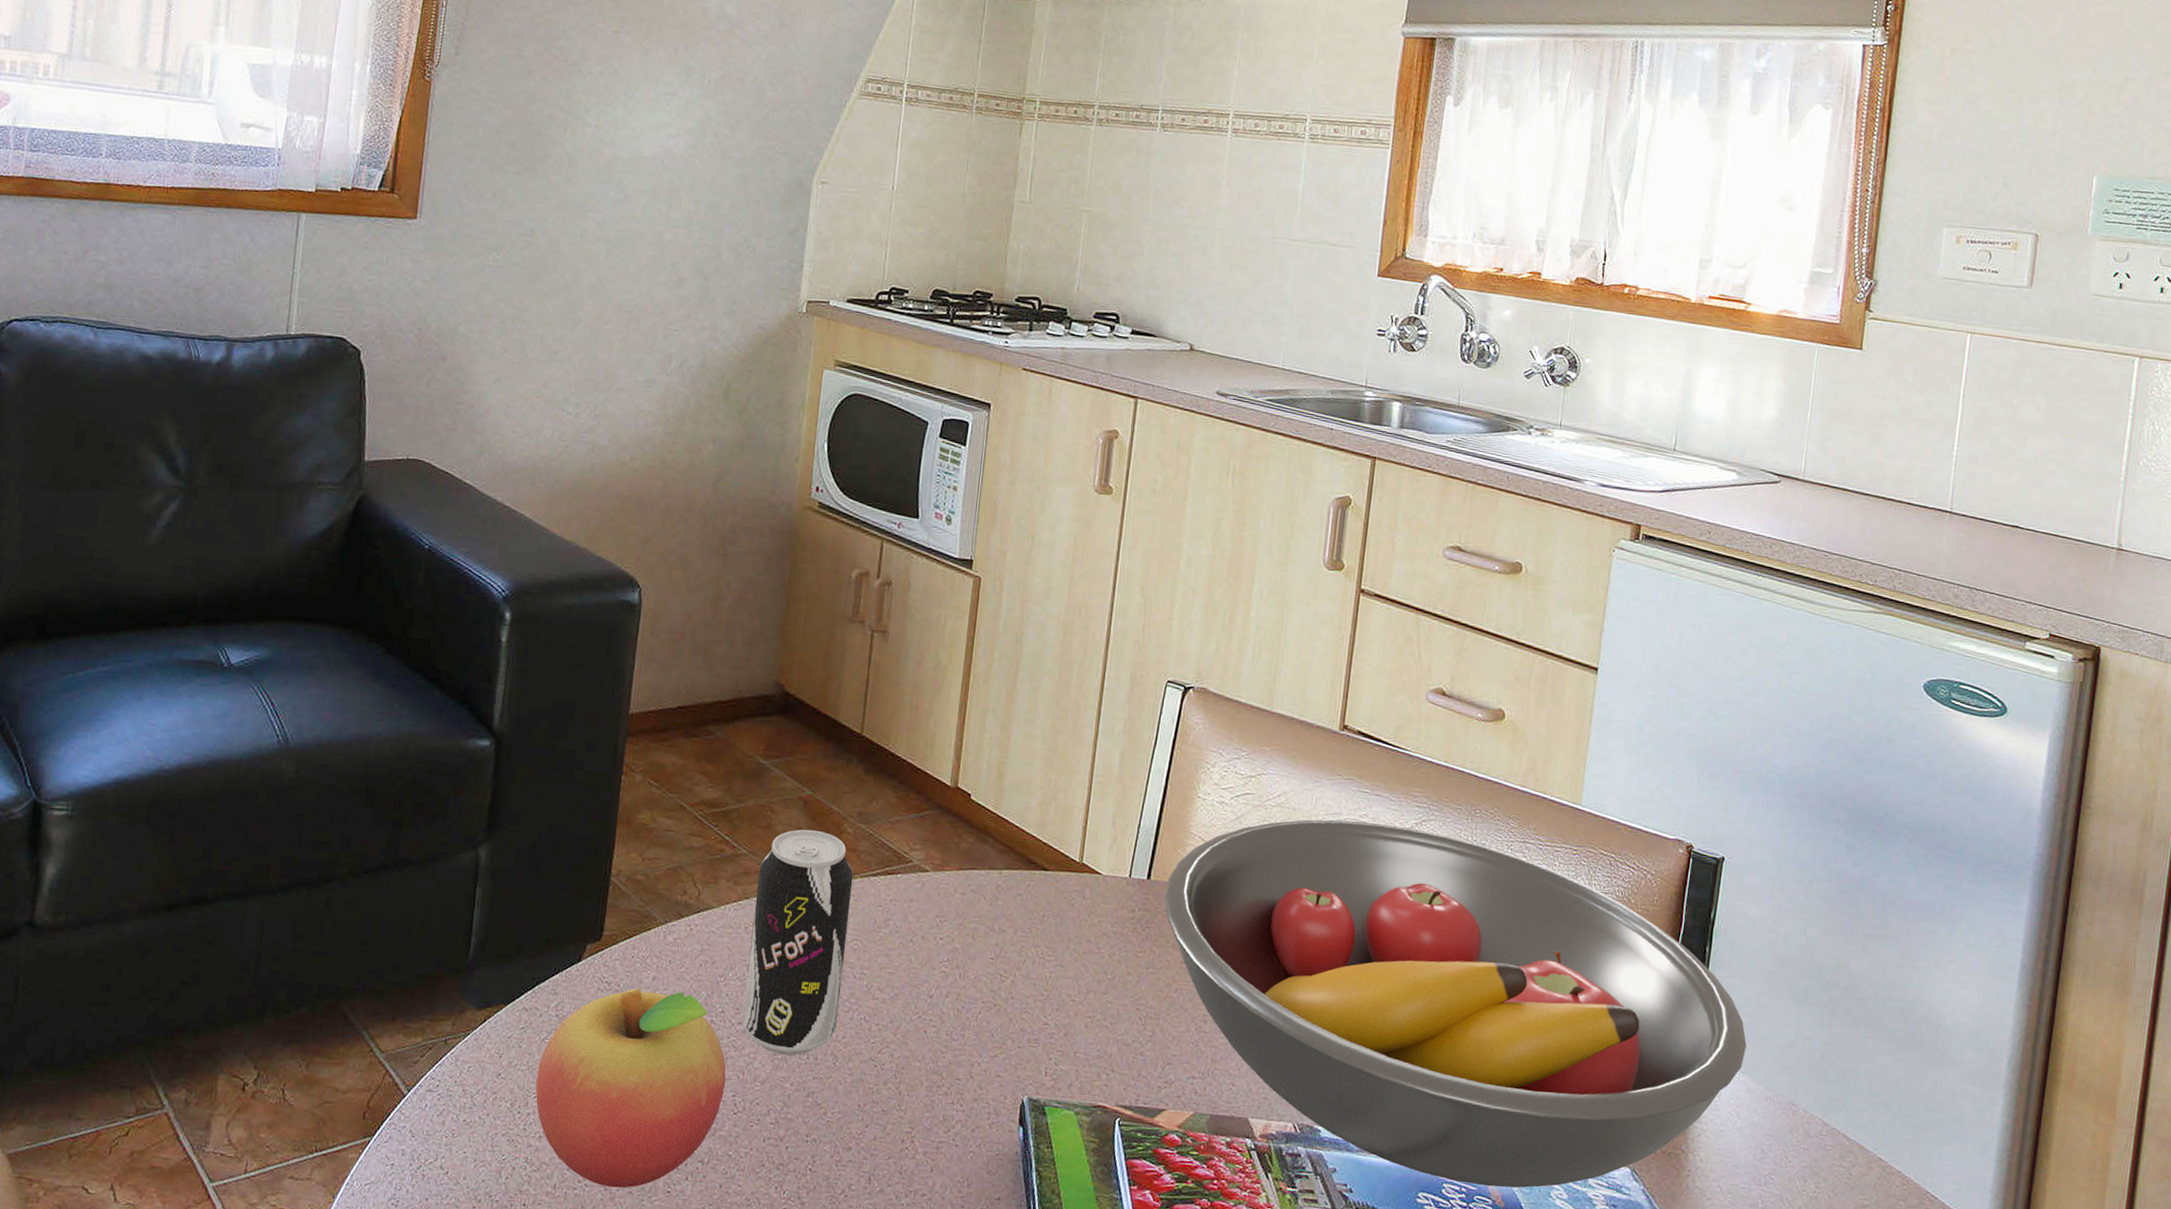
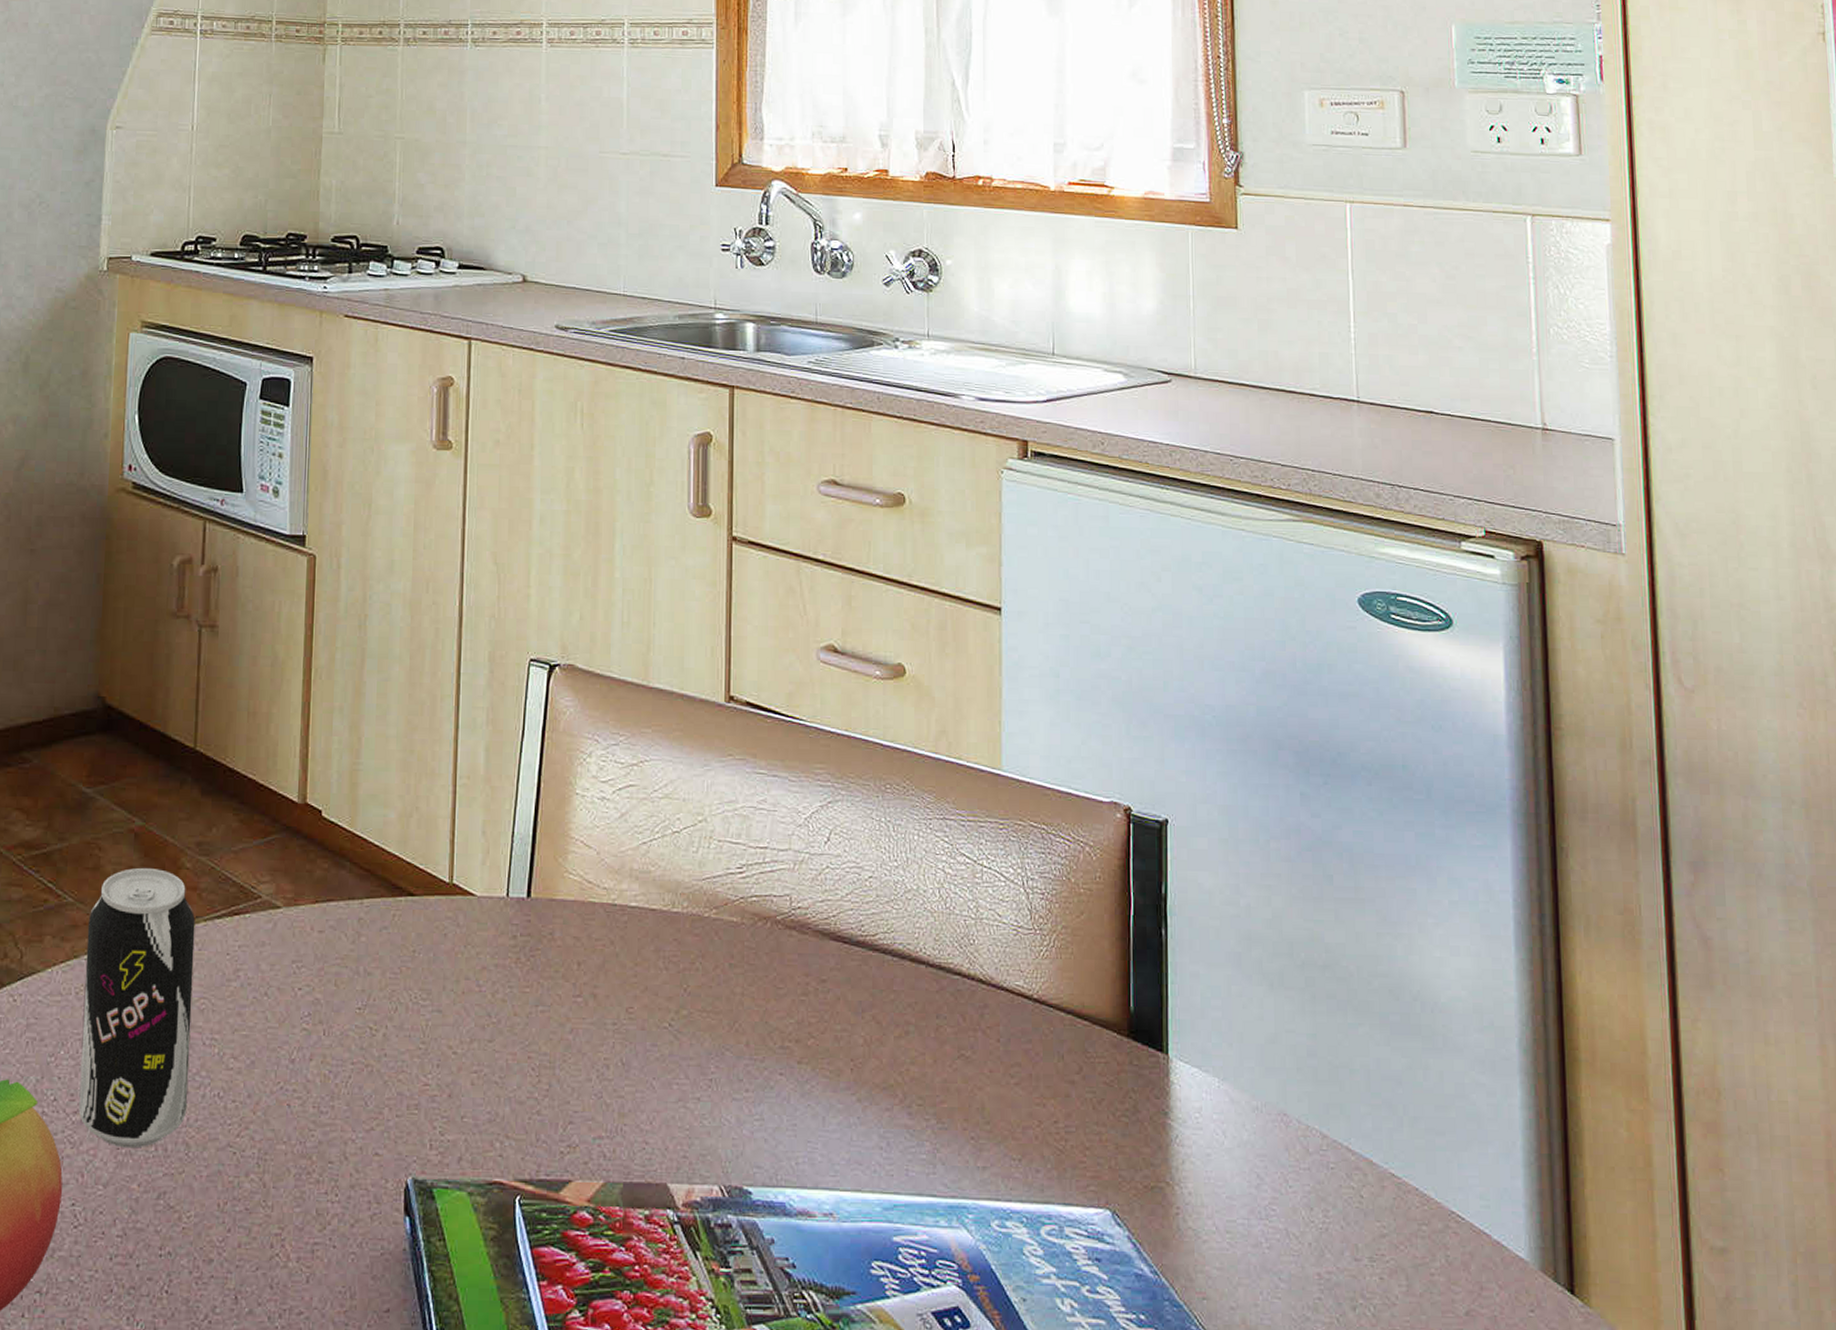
fruit bowl: present [1164,819,1747,1188] -> none [548,808,1223,1247]

